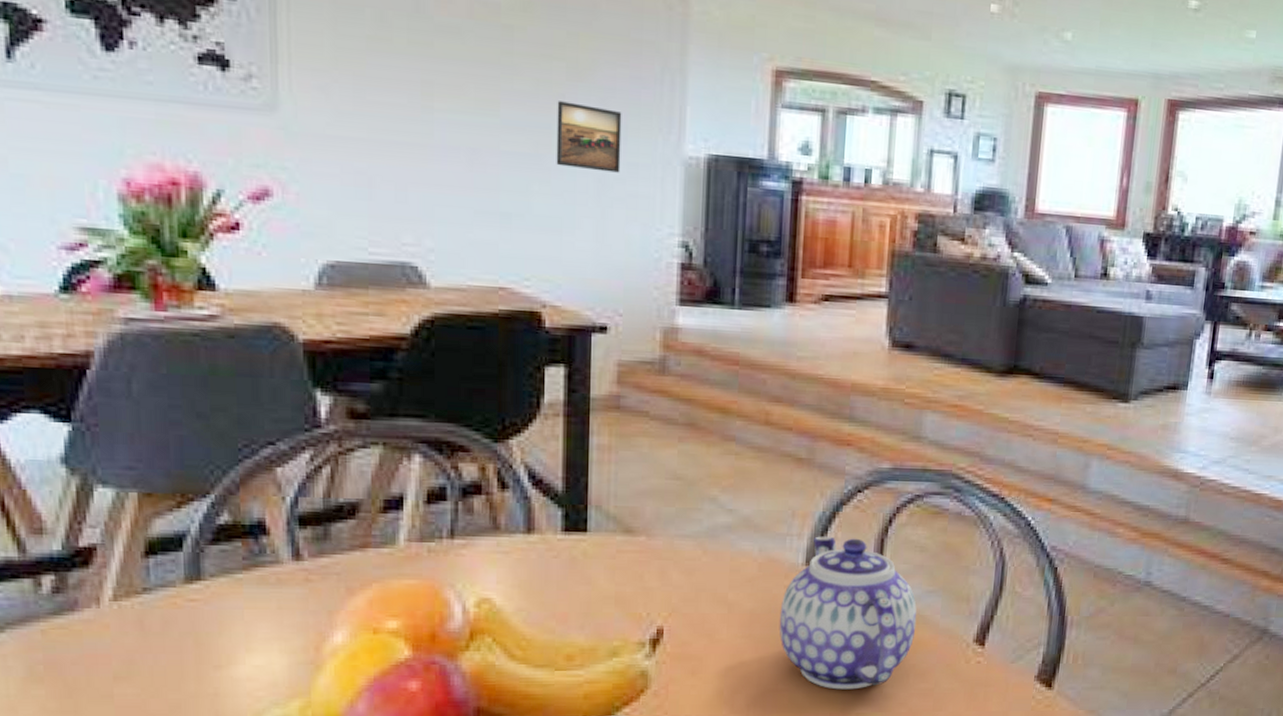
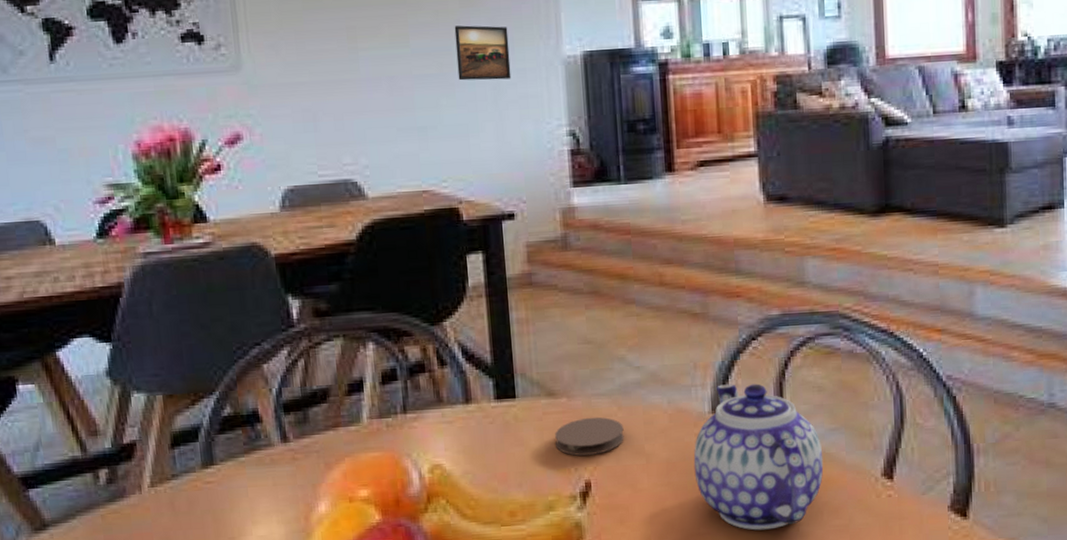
coaster: none [628,559,707,600] -> present [555,417,624,456]

